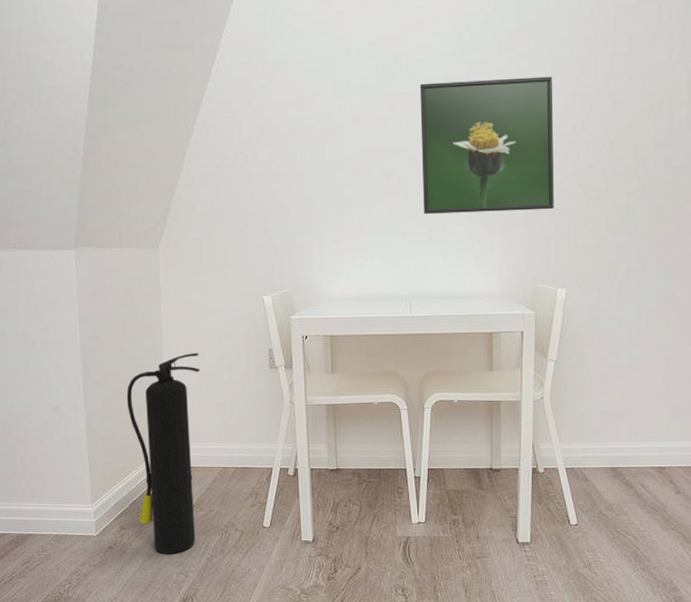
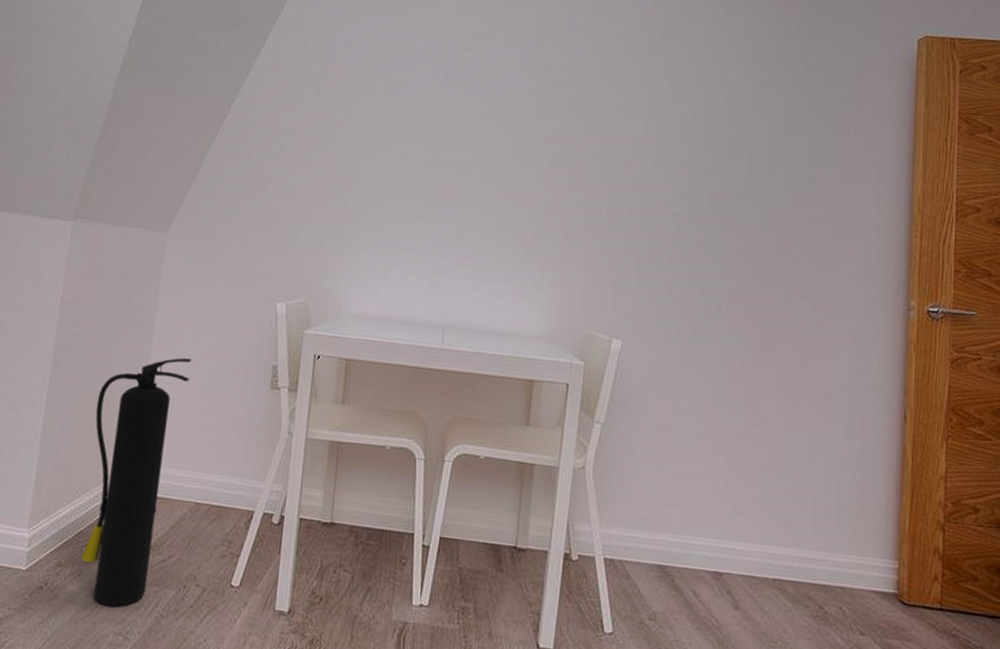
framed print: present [420,76,554,214] -> none [471,94,625,249]

